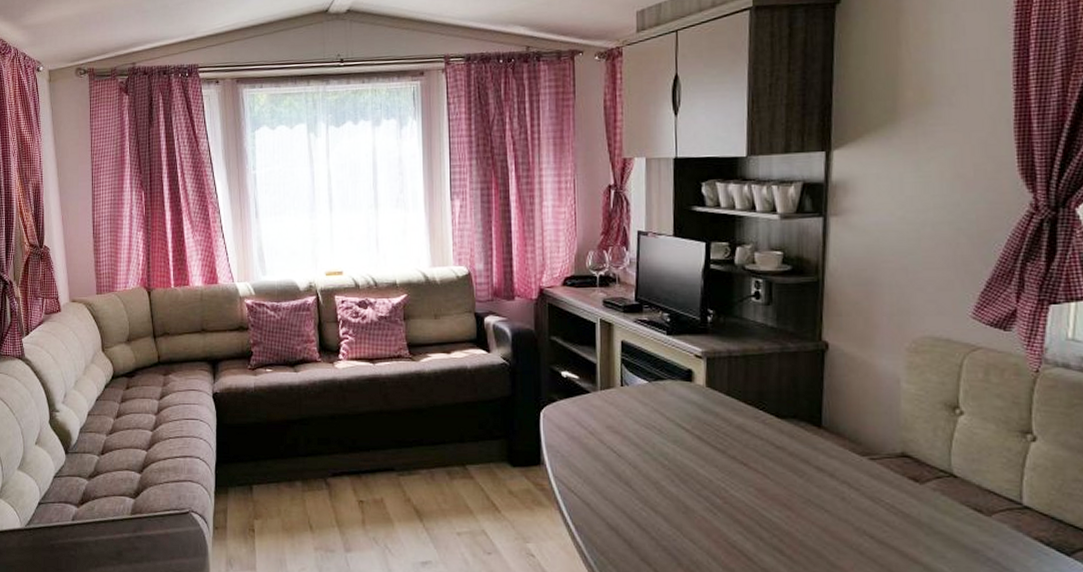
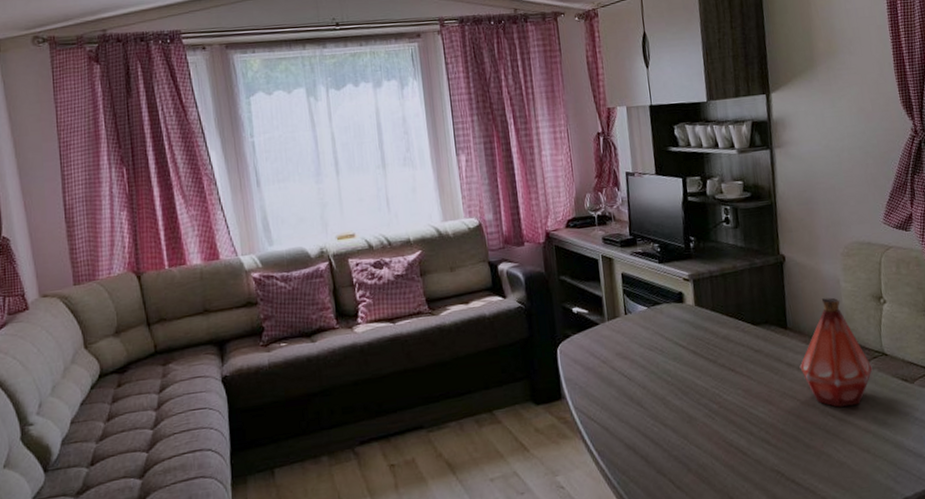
bottle: none [833,399,933,529] -> present [799,297,873,407]

